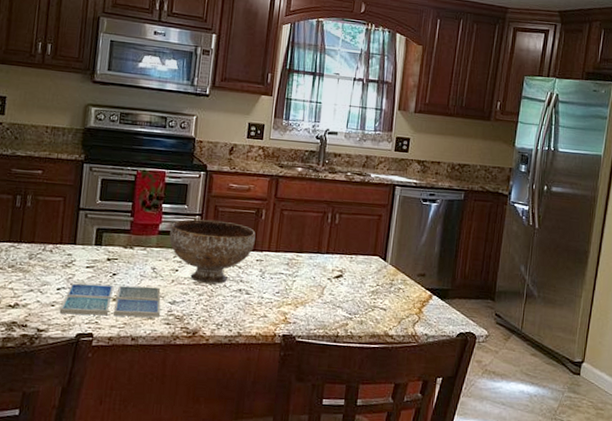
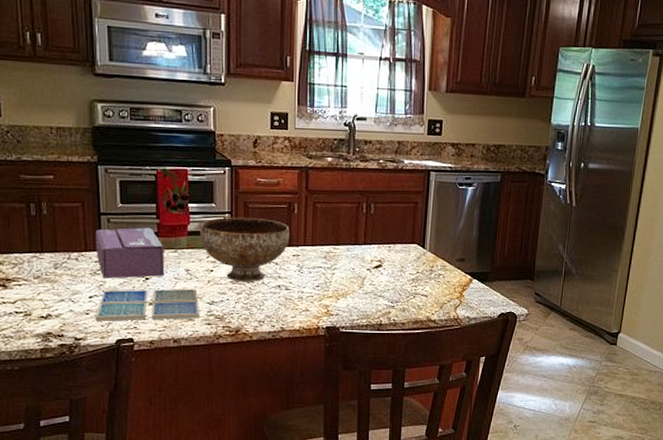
tissue box: none [70,223,135,273] -> present [95,227,165,279]

